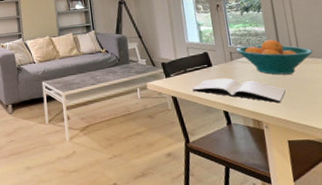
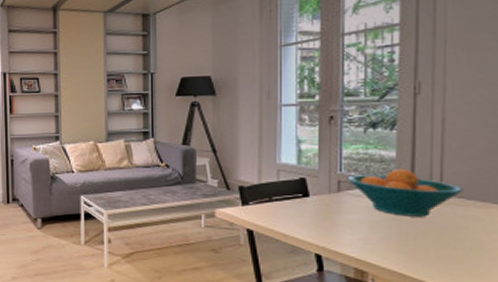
book: present [192,78,286,103] -> none [277,212,410,253]

